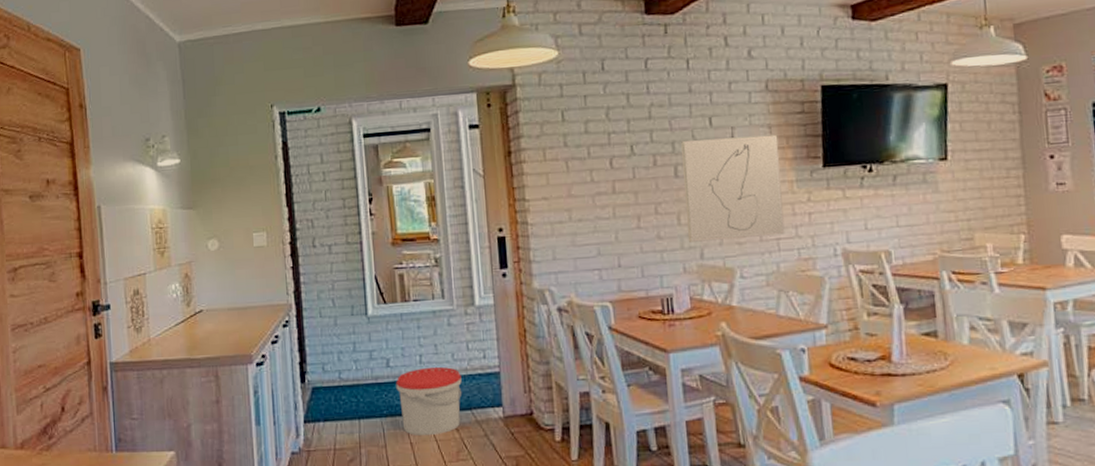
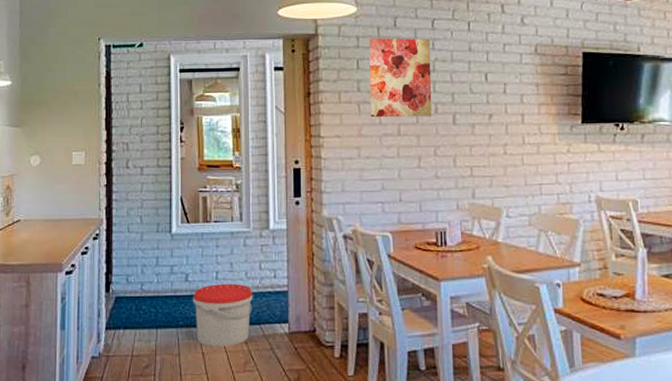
wall art: none [574,81,651,175] -> present [369,38,432,118]
wall art: present [681,134,785,242] -> none [460,92,547,183]

